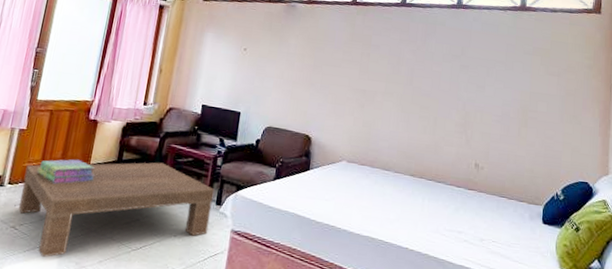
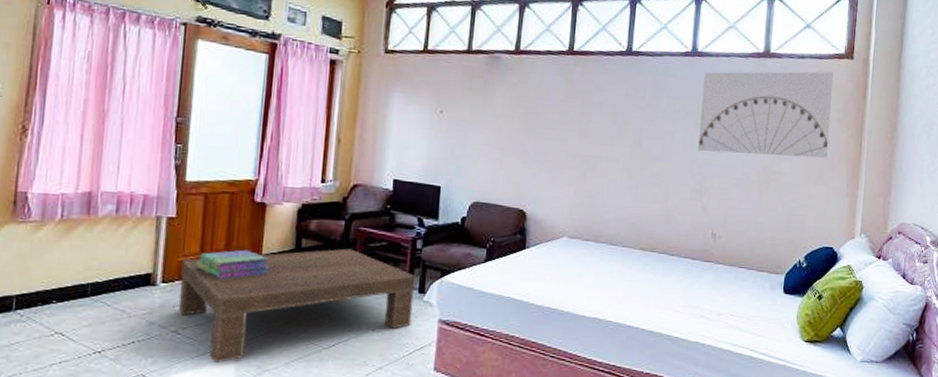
wall art: none [463,22,583,100] -> present [698,71,833,158]

